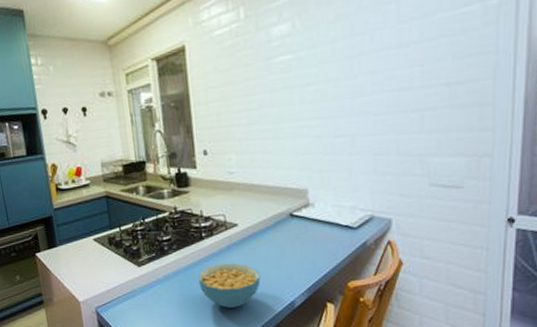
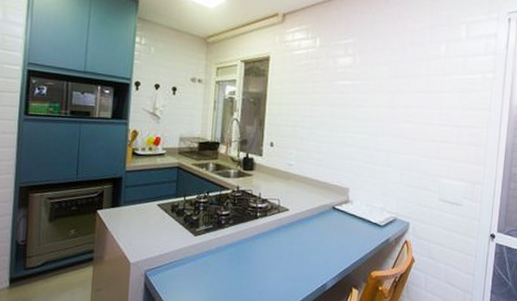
cereal bowl: present [198,263,261,308] -> none [247,242,301,285]

